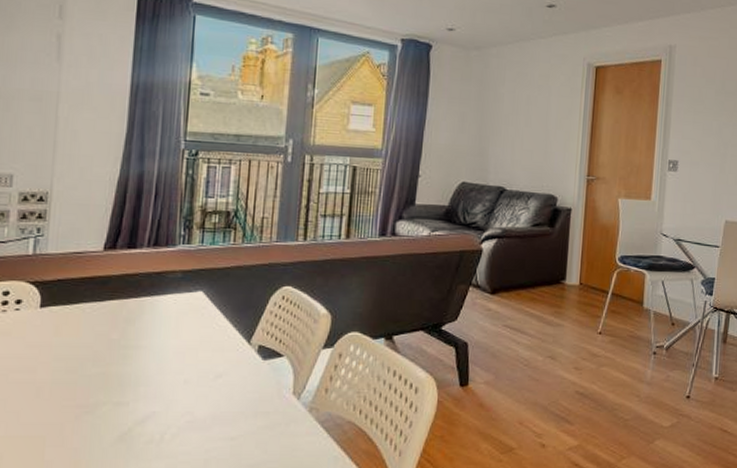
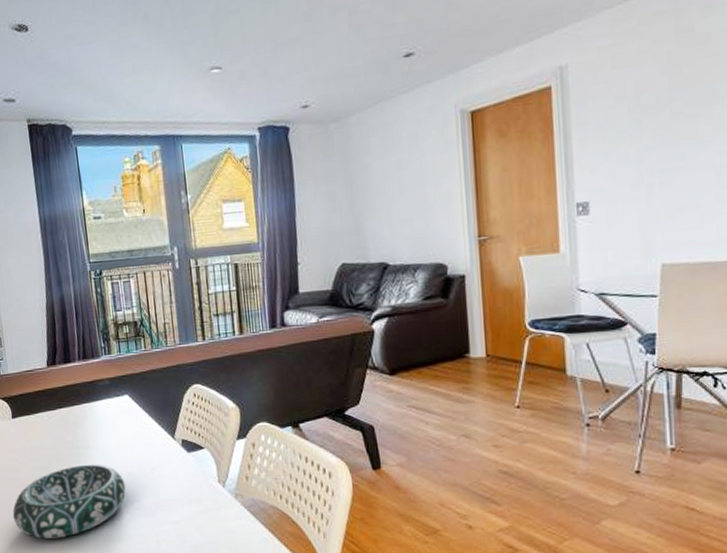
decorative bowl: none [12,367,178,457] -> present [12,464,126,539]

